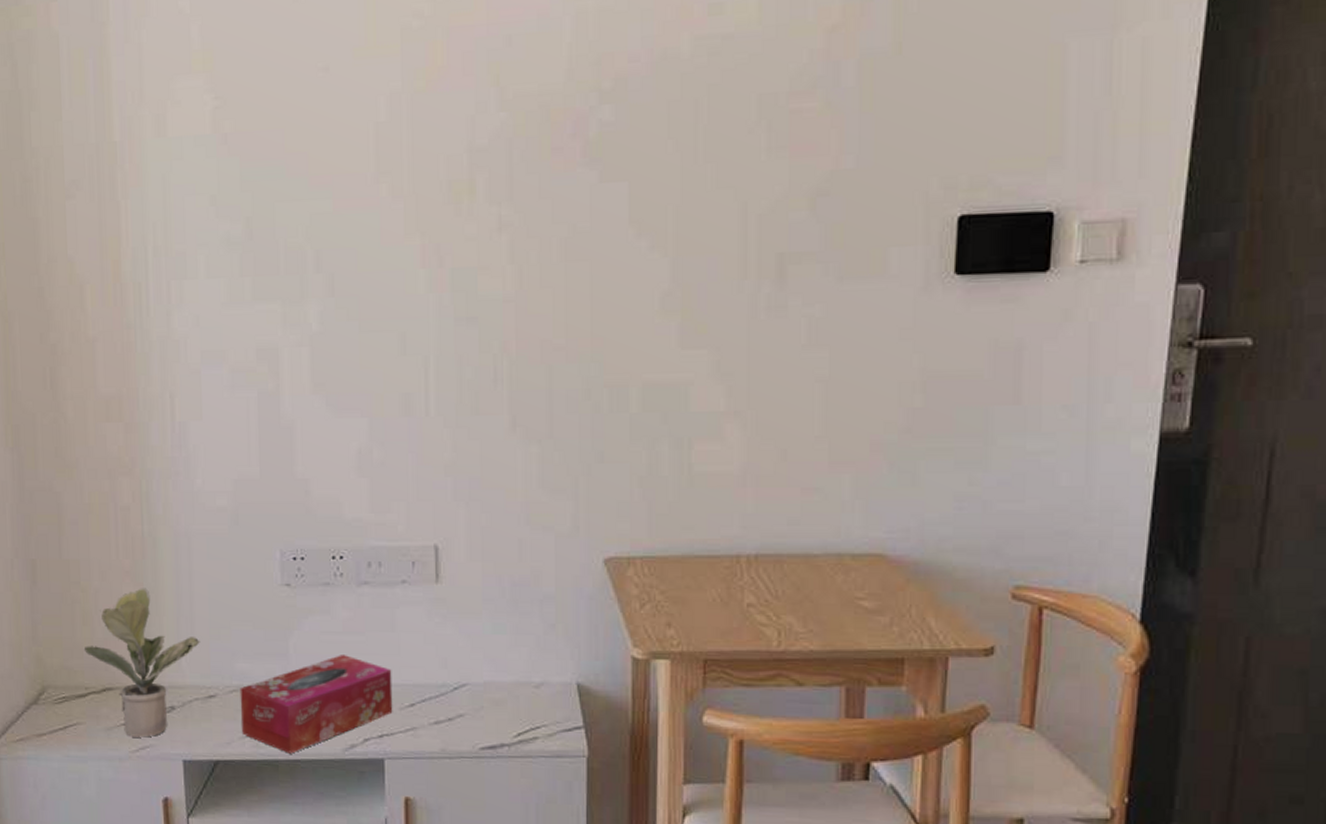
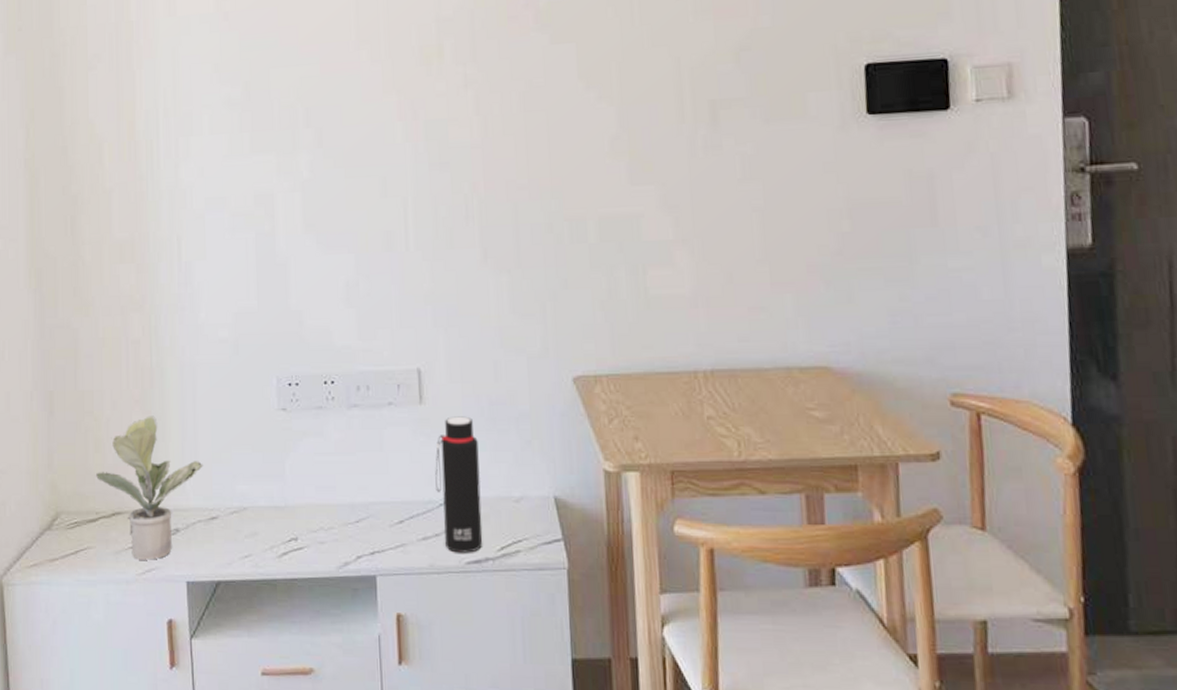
tissue box: present [240,655,393,754] -> none [240,475,383,573]
water bottle: none [450,597,499,739] -> present [435,416,483,553]

